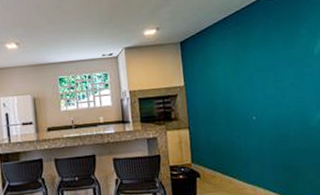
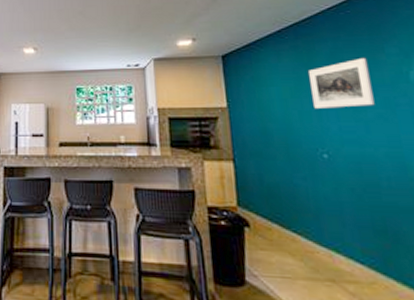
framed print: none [245,38,290,82] -> present [309,57,375,109]

